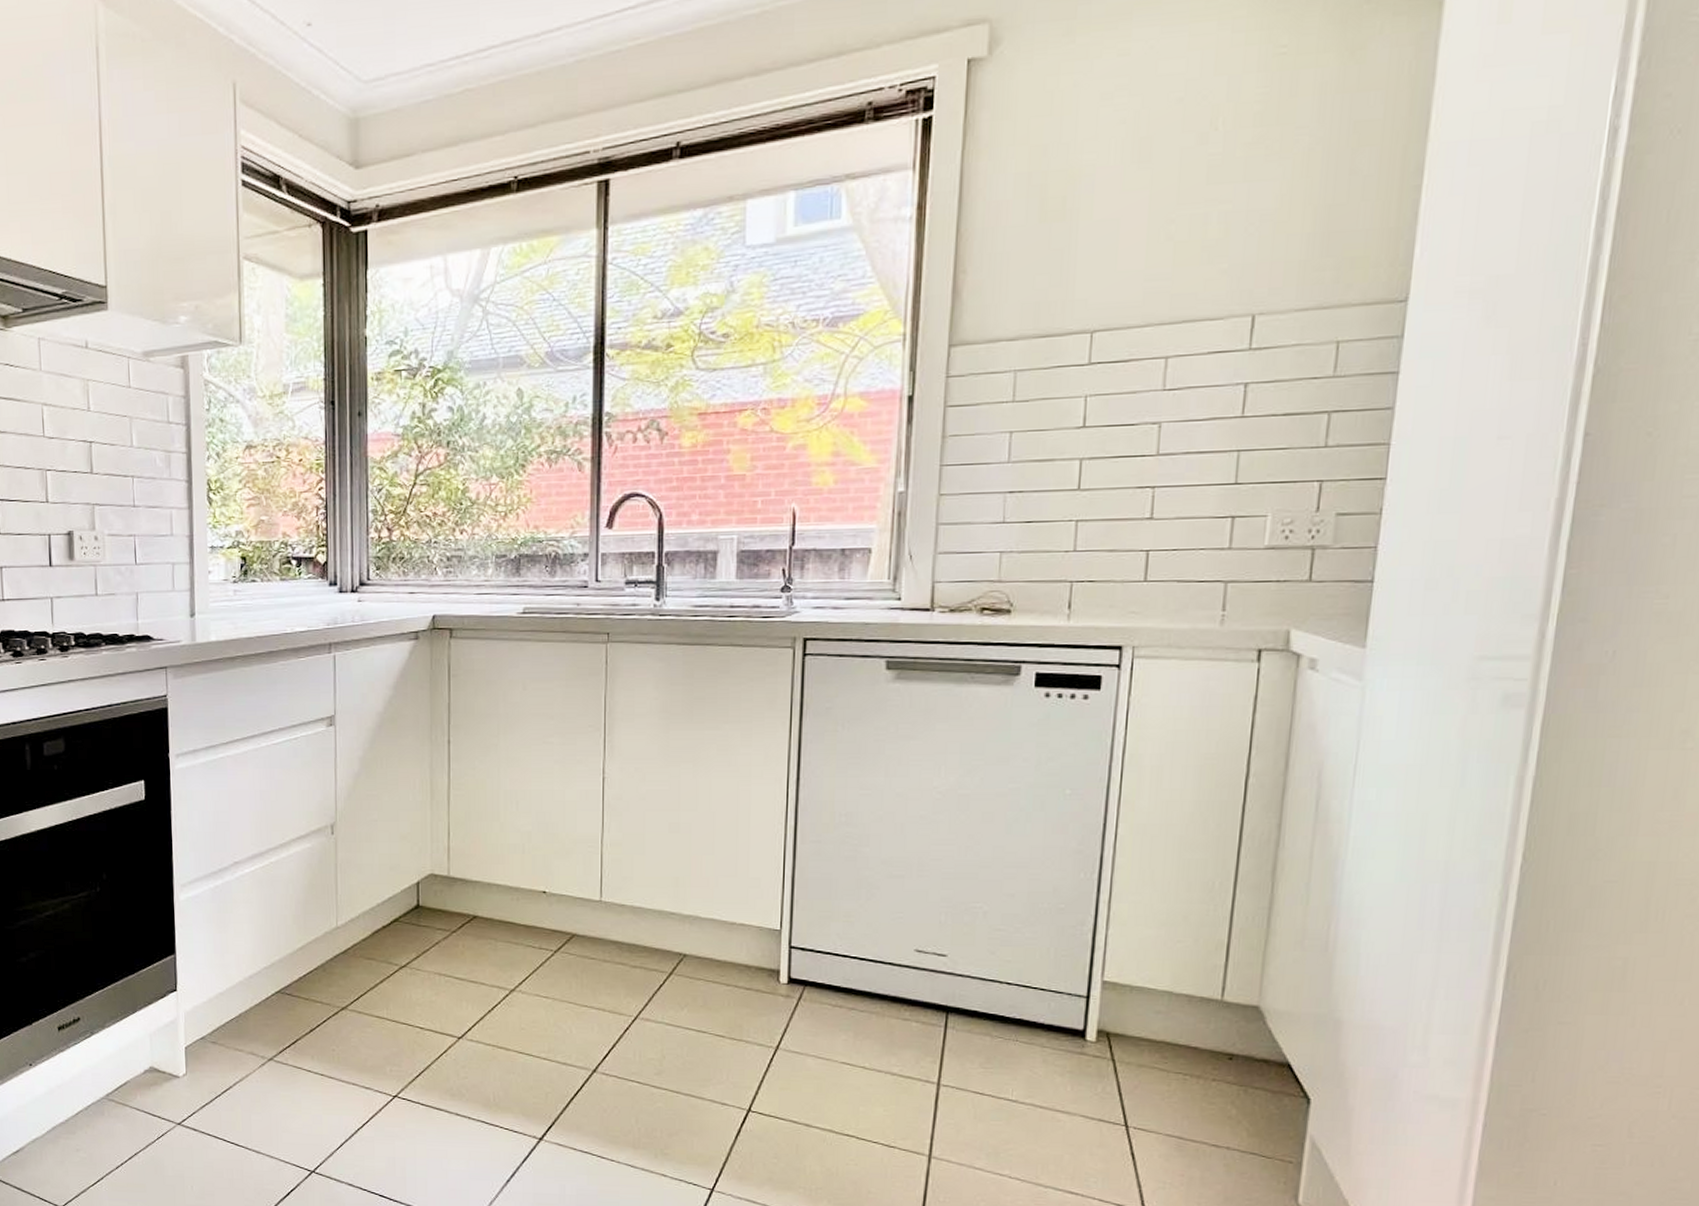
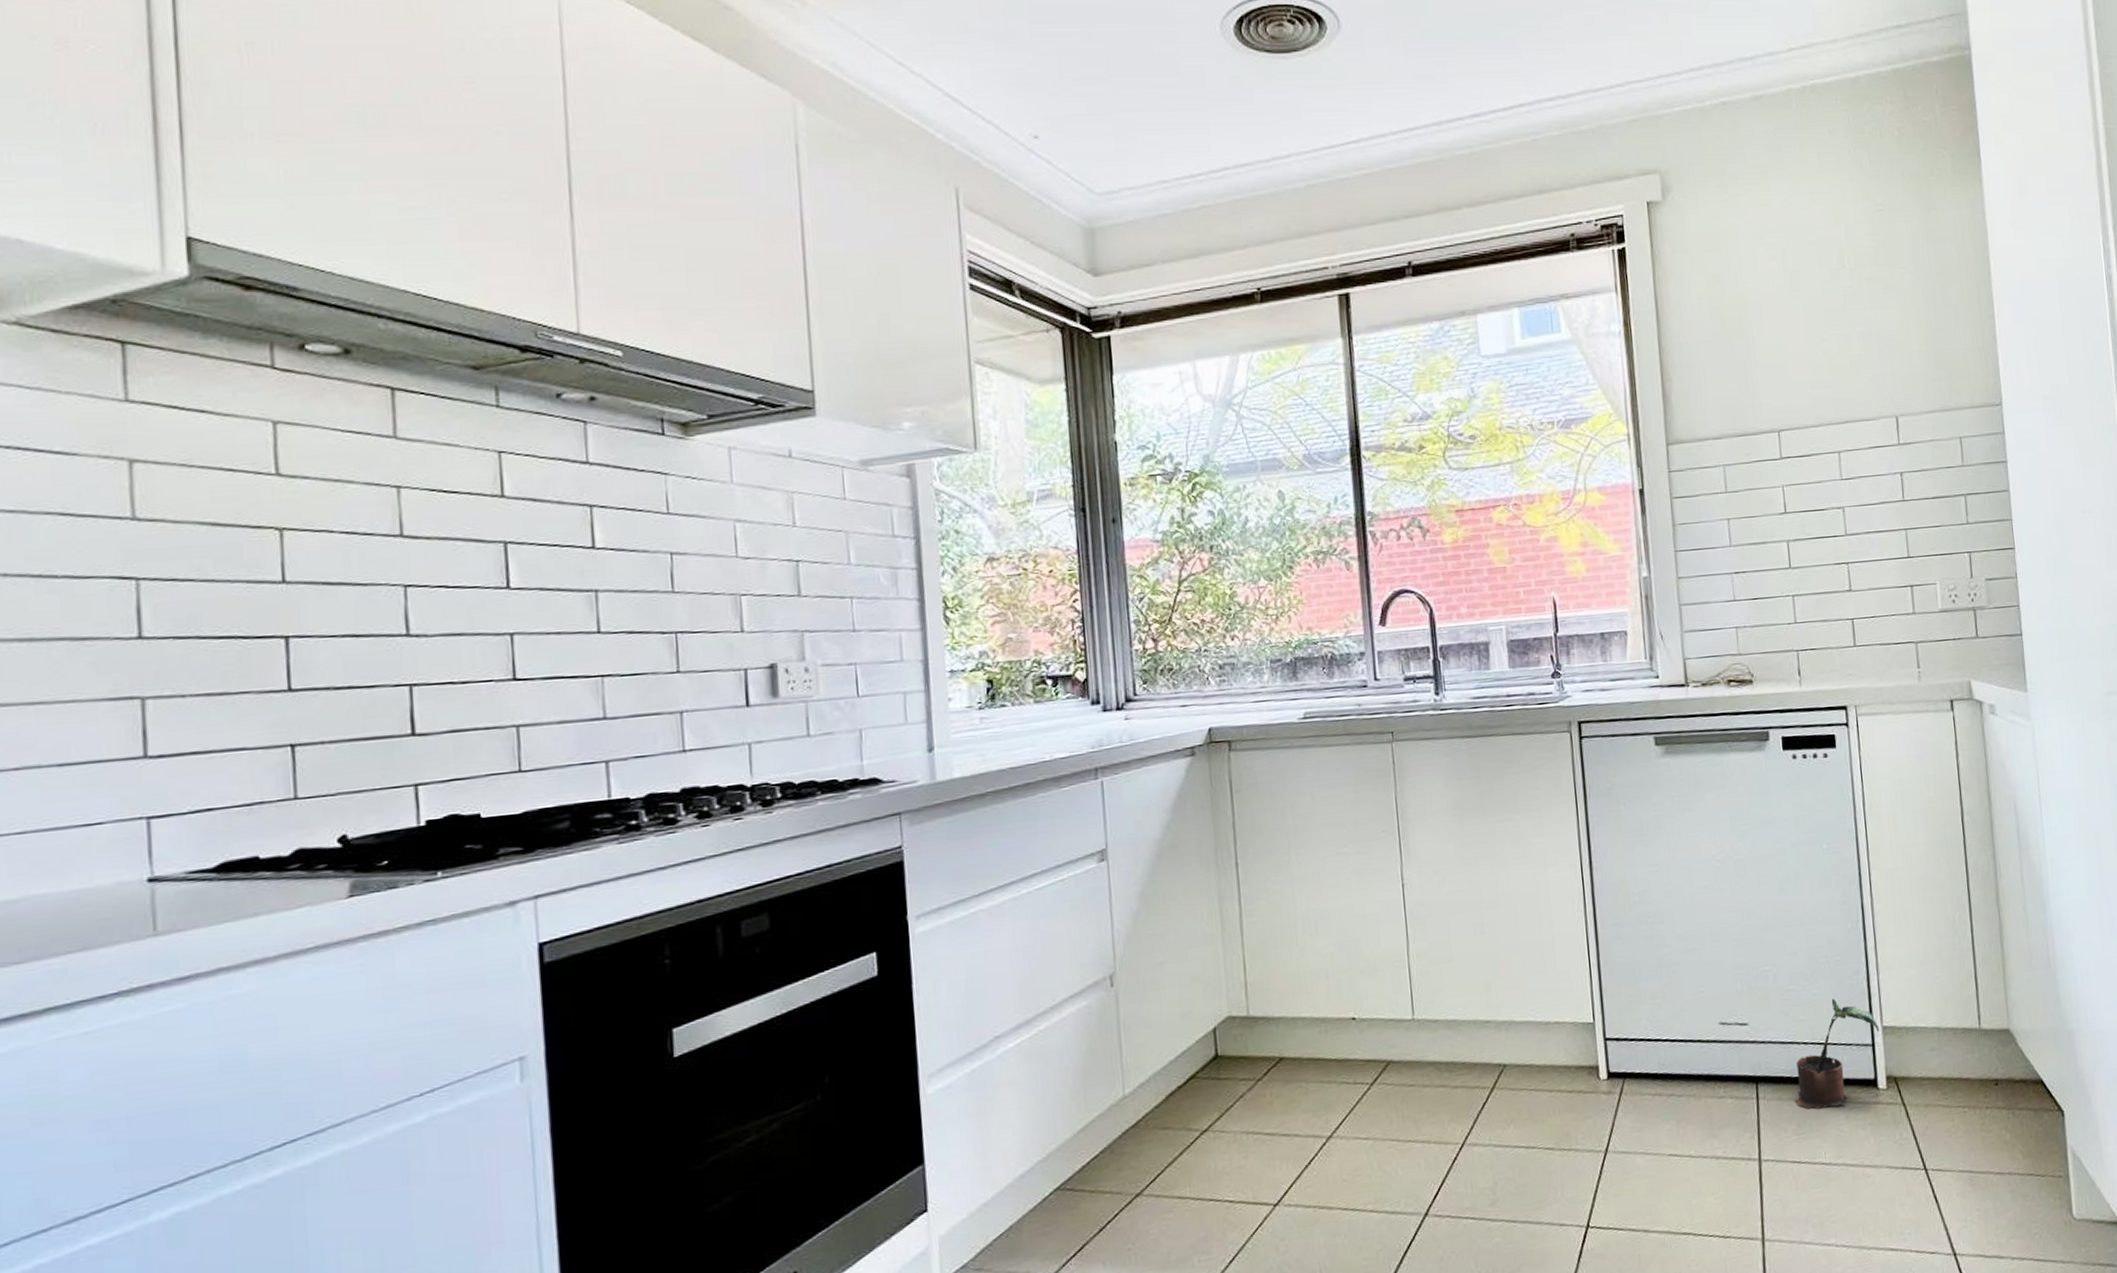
potted plant: none [987,945,1098,1050] -> present [1795,998,1879,1109]

